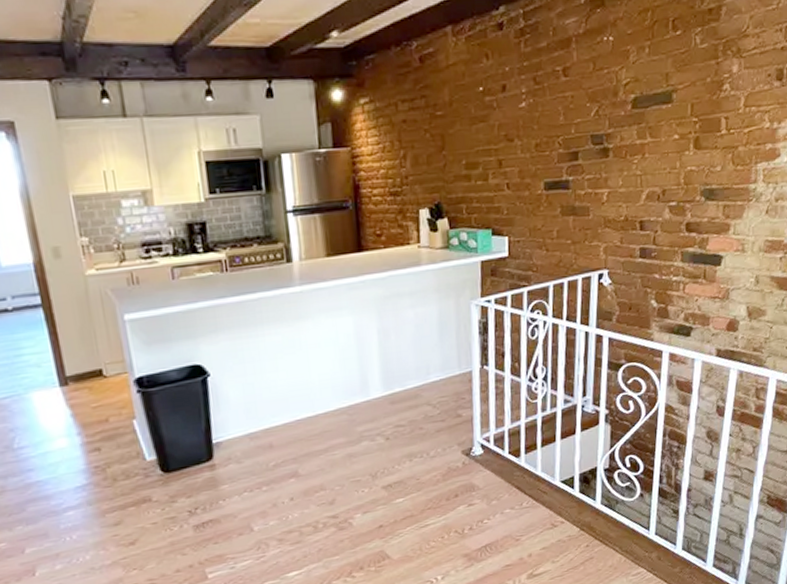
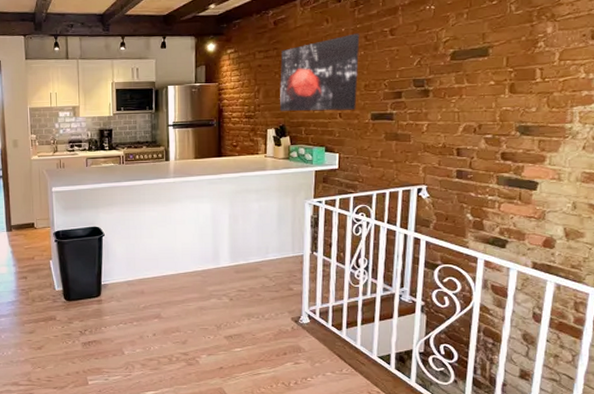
wall art: none [431,73,528,184] -> present [280,33,360,111]

